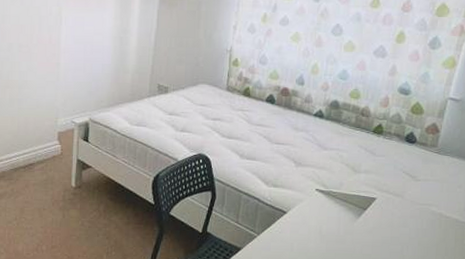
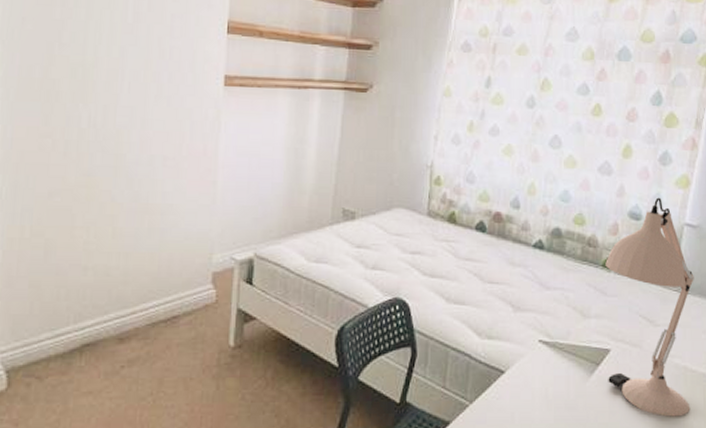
desk lamp: none [373,76,454,252] -> present [605,197,694,417]

